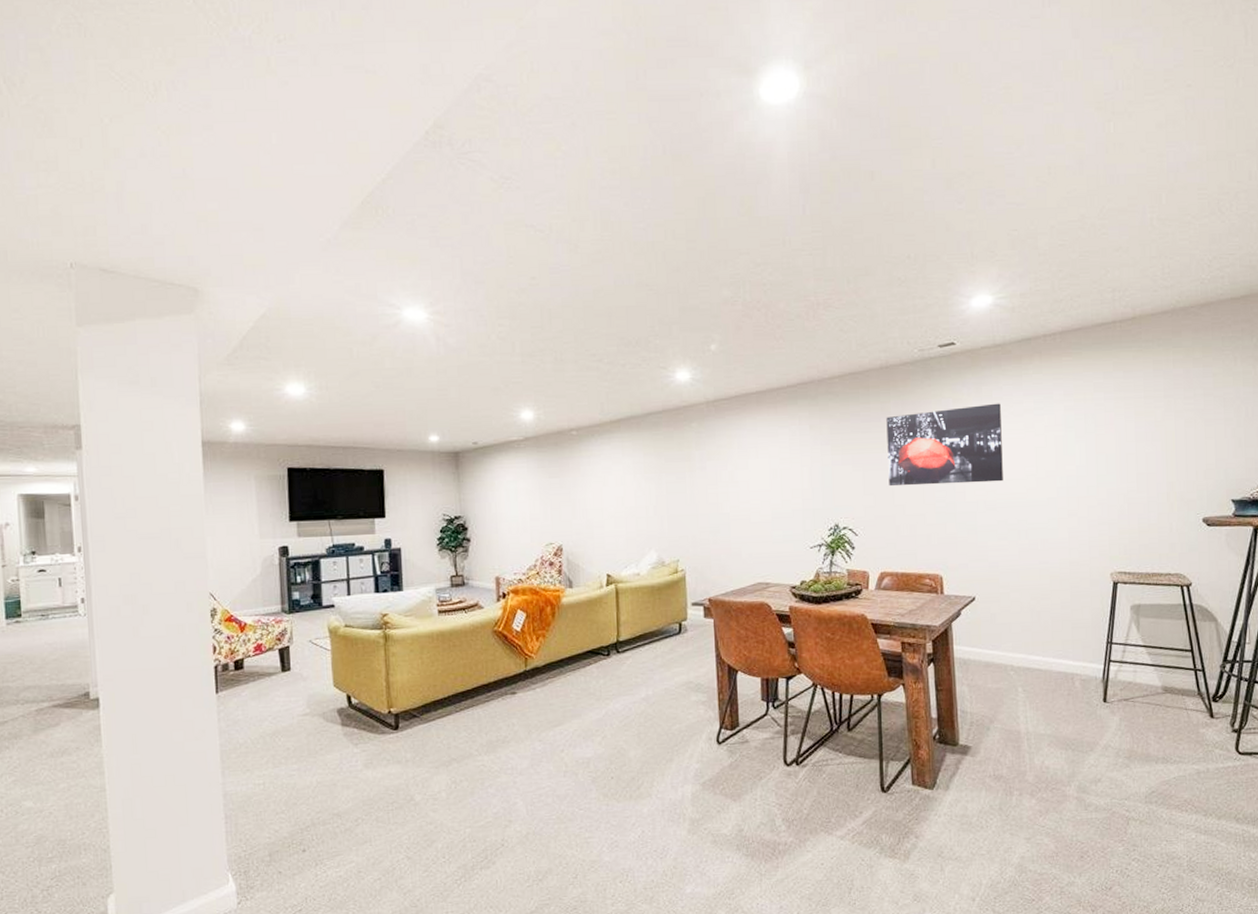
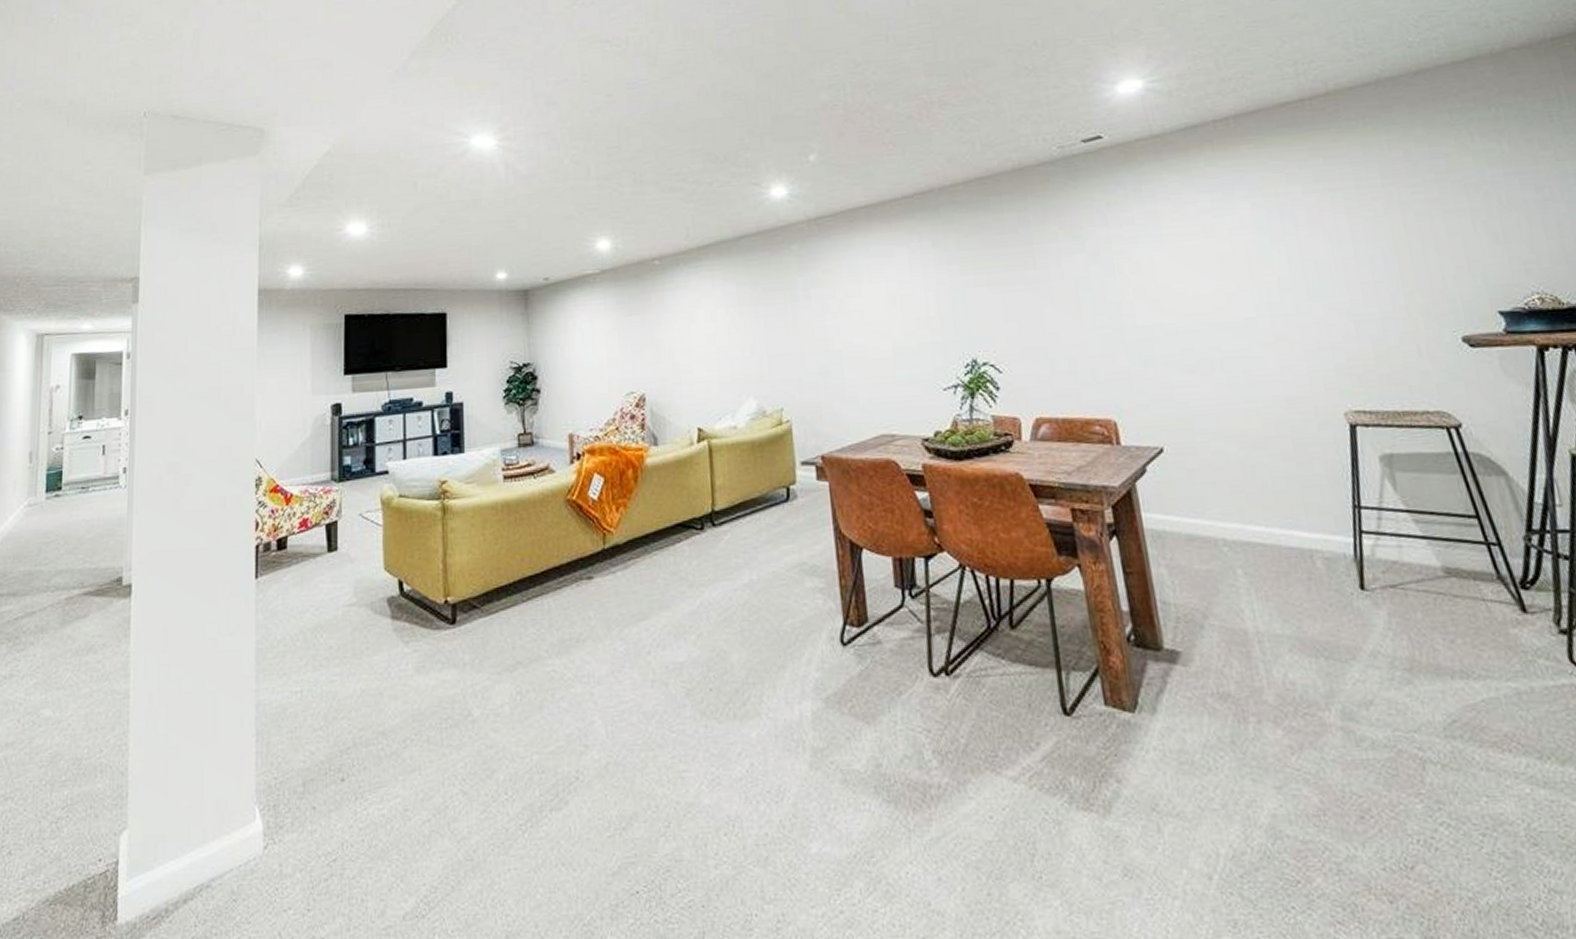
wall art: present [886,403,1003,487] -> none [1025,204,1183,311]

